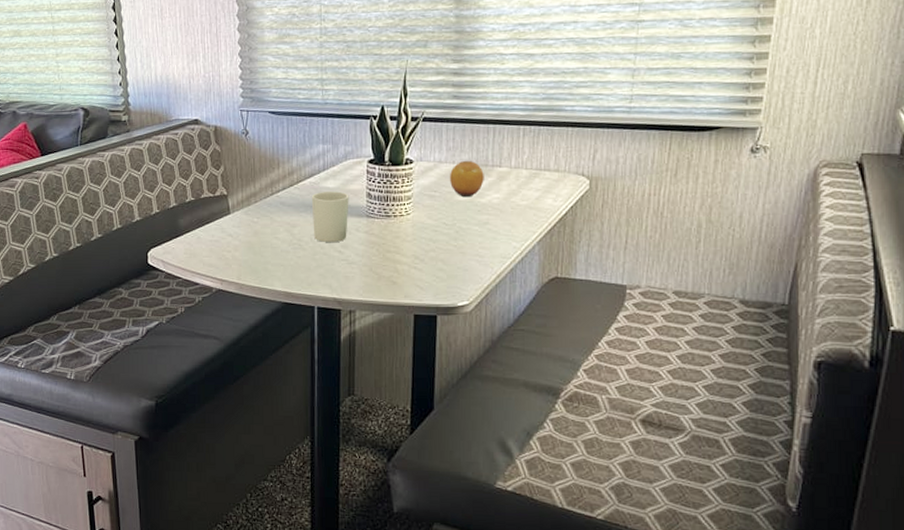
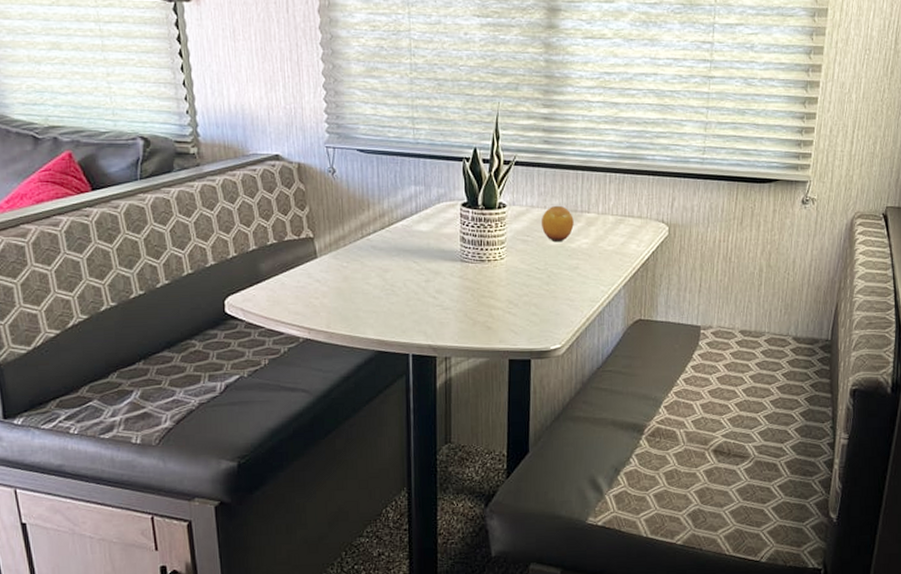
mug: present [311,191,349,242] -> none [404,235,443,287]

